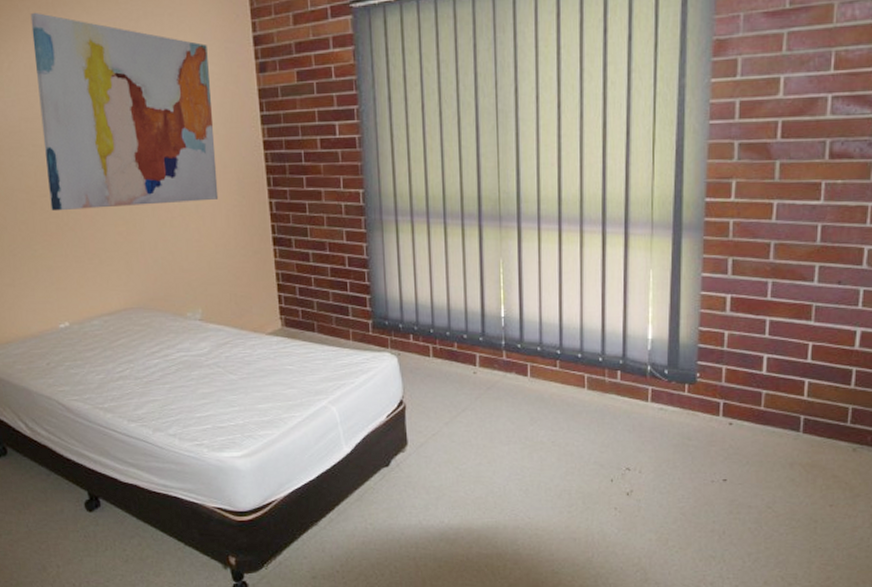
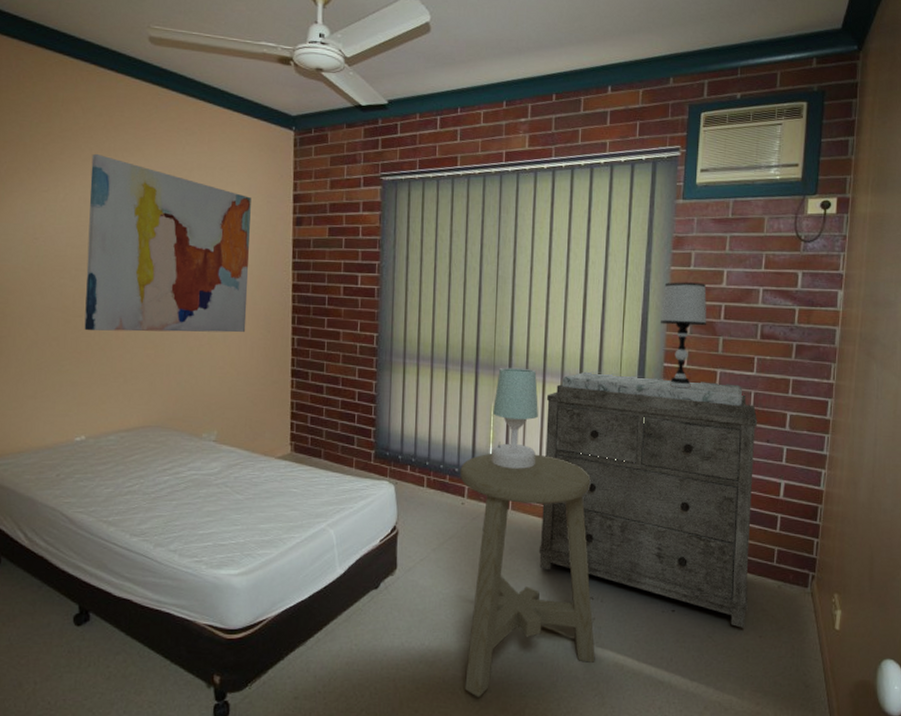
stool: none [469,314,635,575] -> present [460,454,595,697]
table lamp: none [502,216,555,332] -> present [491,367,538,469]
dresser: none [563,214,827,497] -> present [539,371,758,628]
table lamp: none [700,95,759,227] -> present [661,282,707,389]

